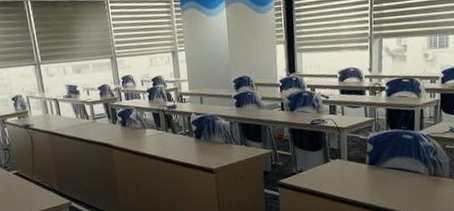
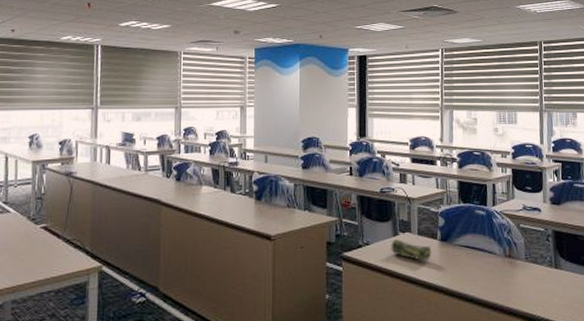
pencil case: none [322,166,361,183] -> present [391,239,432,261]

